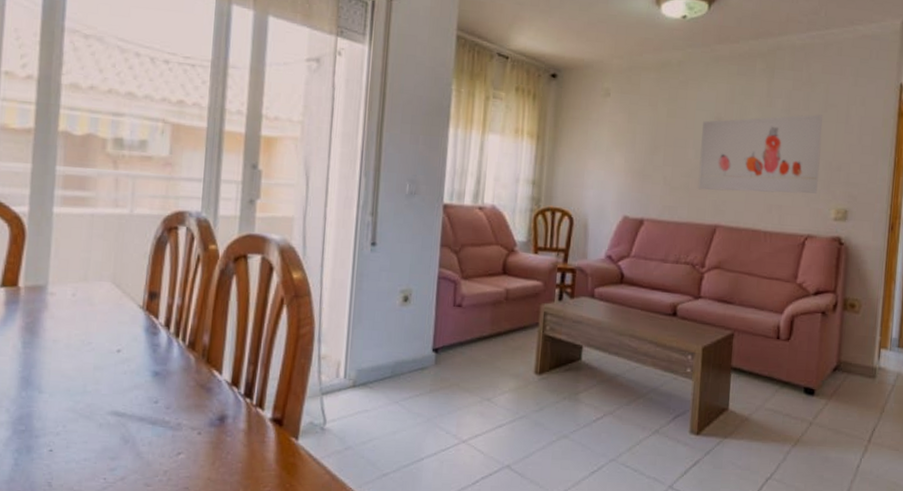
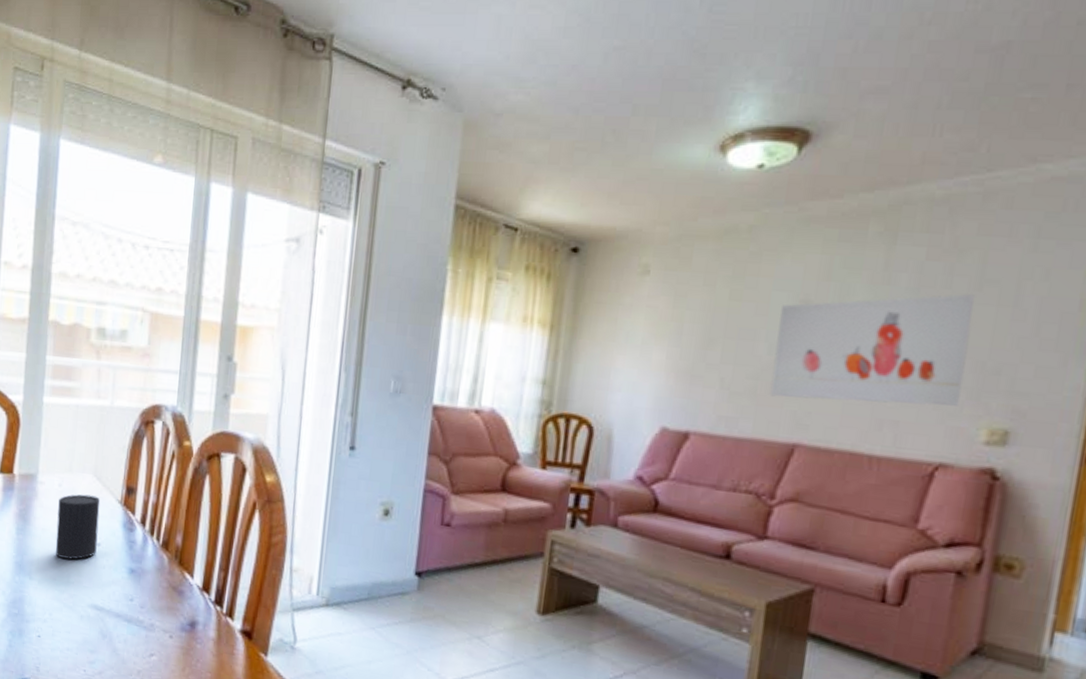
cup: none [69,302,120,369] -> present [55,494,101,560]

